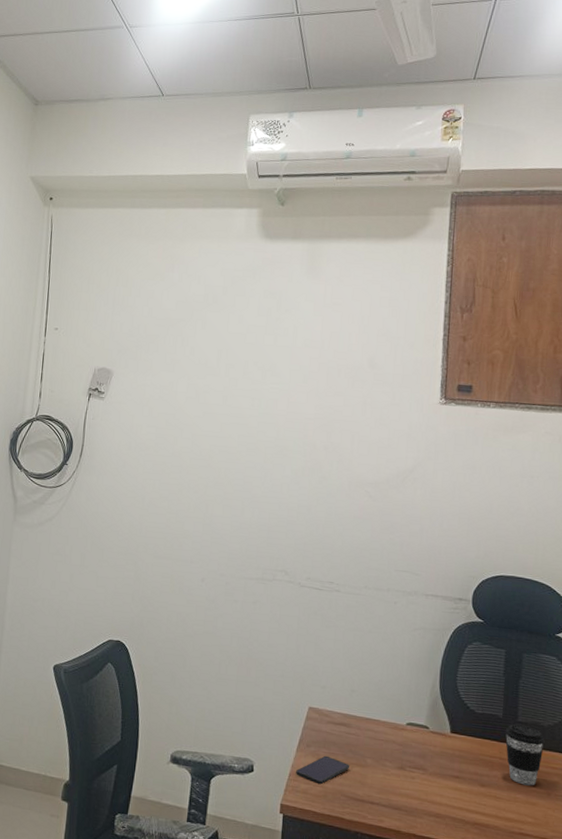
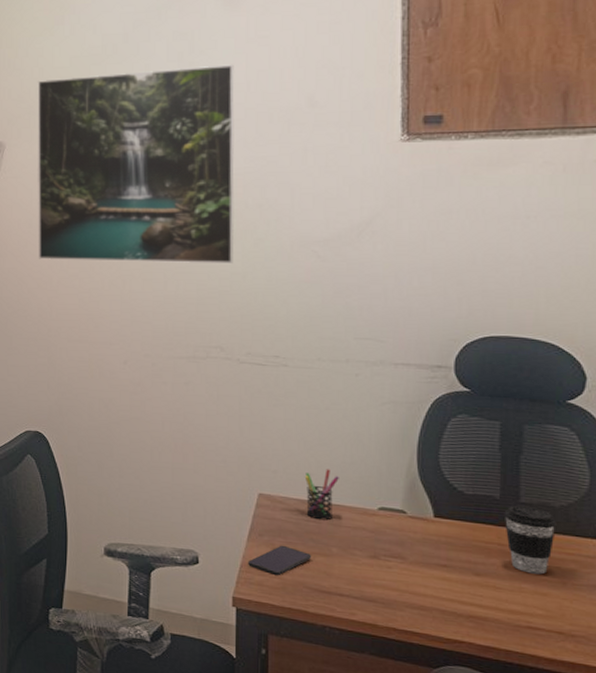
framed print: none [133,318,312,497] -> present [37,64,235,263]
pen holder: none [347,686,376,734] -> present [304,469,339,521]

